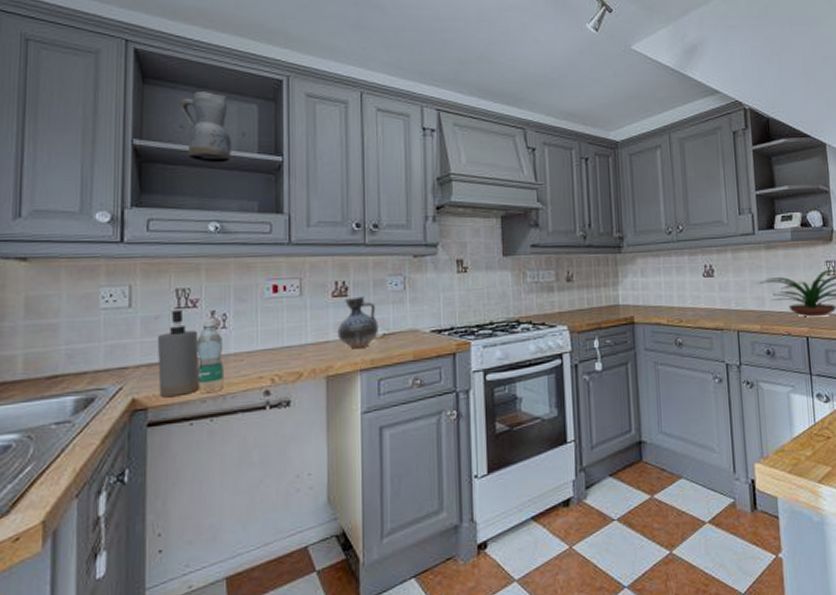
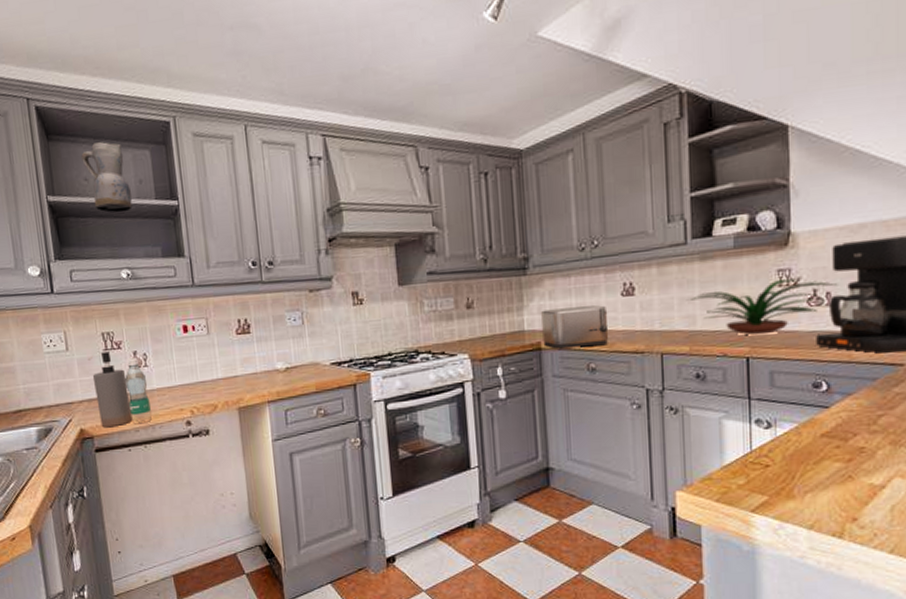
ceramic jug: present [337,296,380,348] -> none [244,332,283,381]
toaster: none [634,283,693,325] -> present [541,304,609,351]

